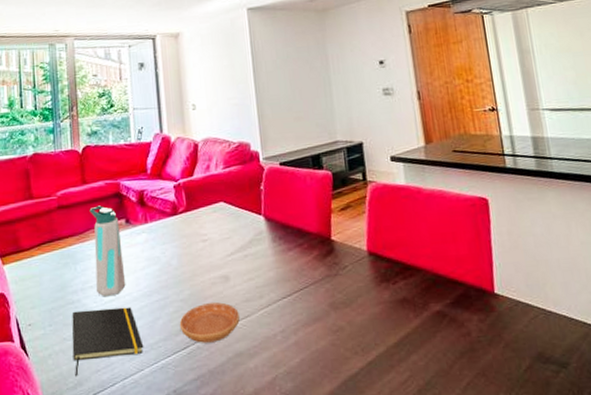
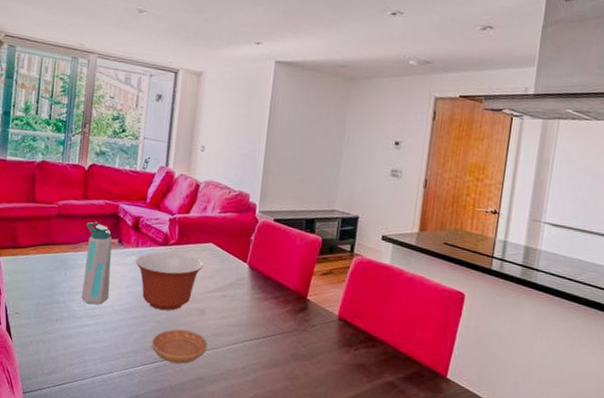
notepad: present [72,307,144,377] -> none [51,310,116,366]
mixing bowl: none [147,220,219,287] -> present [135,252,204,311]

